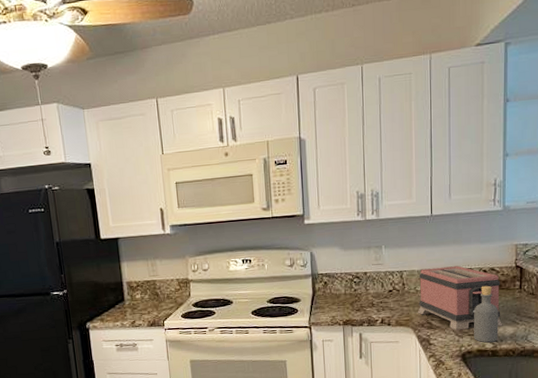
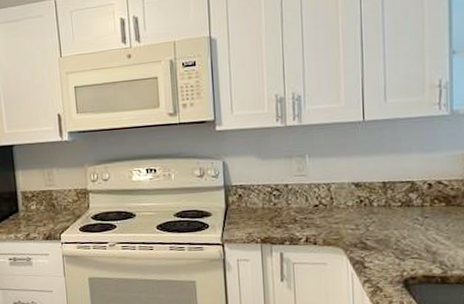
toaster: present [417,266,503,331] -> none [348,178,454,252]
bottle: present [473,285,499,343] -> none [417,201,449,268]

